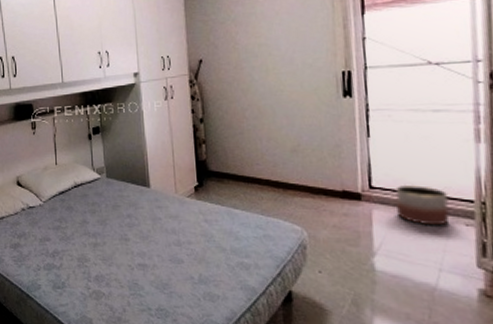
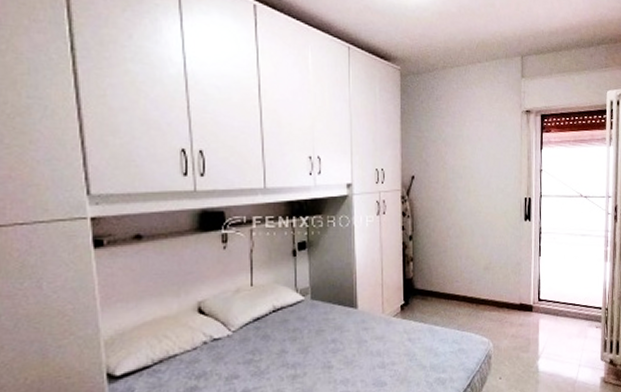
planter: present [395,184,450,226] -> none [554,296,587,330]

